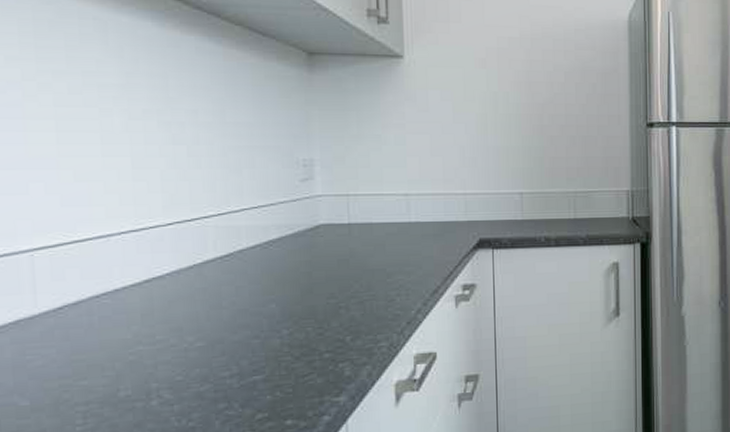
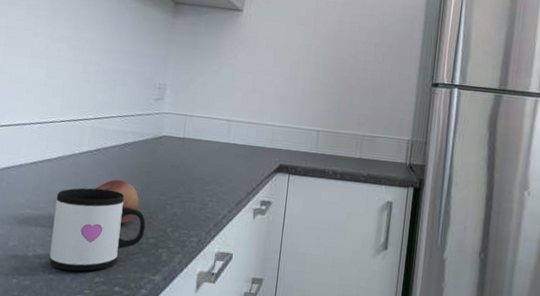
mug: none [179,302,316,413] -> present [49,188,146,272]
apple: none [234,287,302,341] -> present [94,179,139,223]

